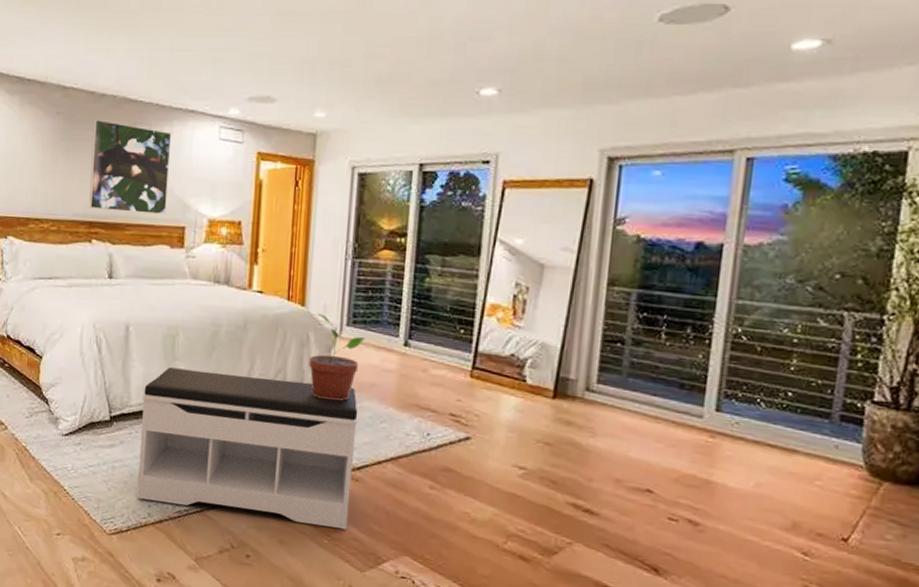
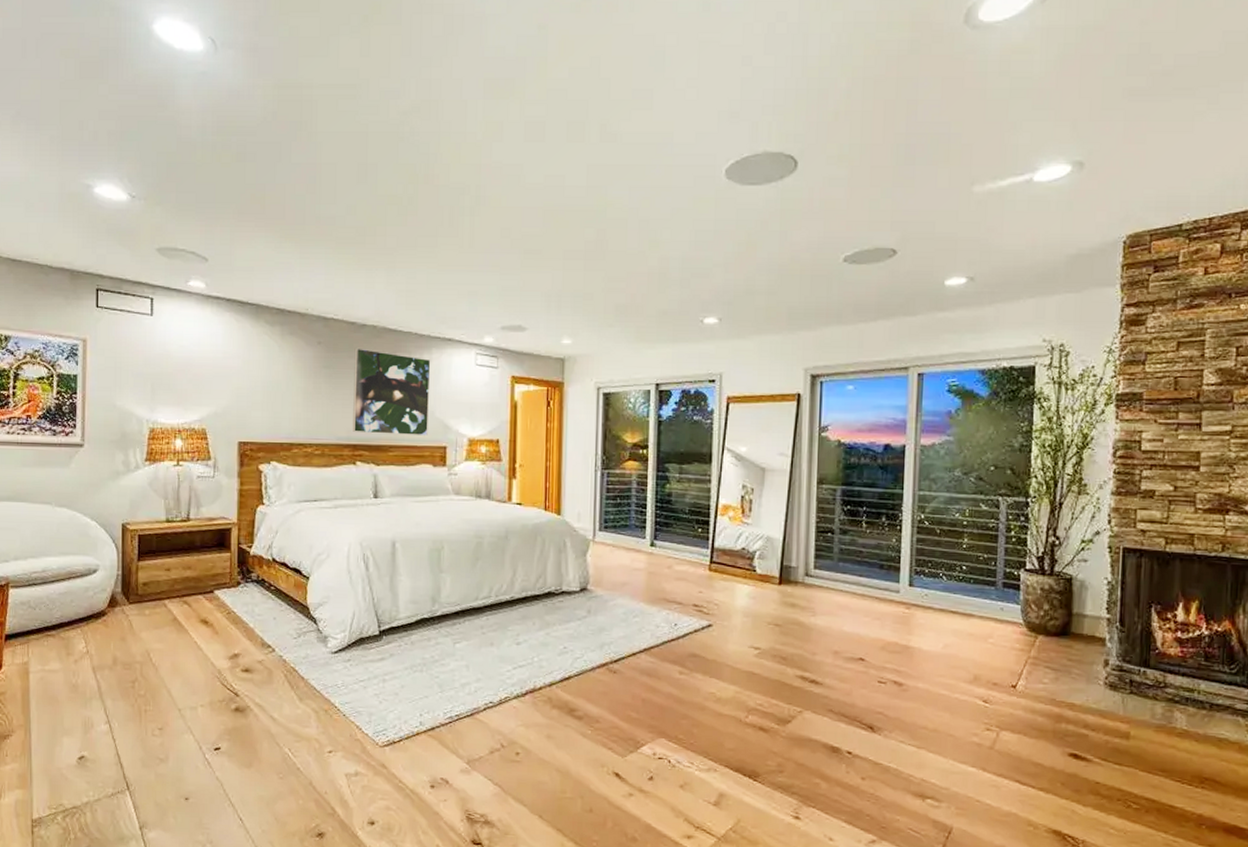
bench: present [137,367,358,530] -> none [408,579,613,720]
potted plant: present [309,313,366,401] -> none [567,521,616,601]

